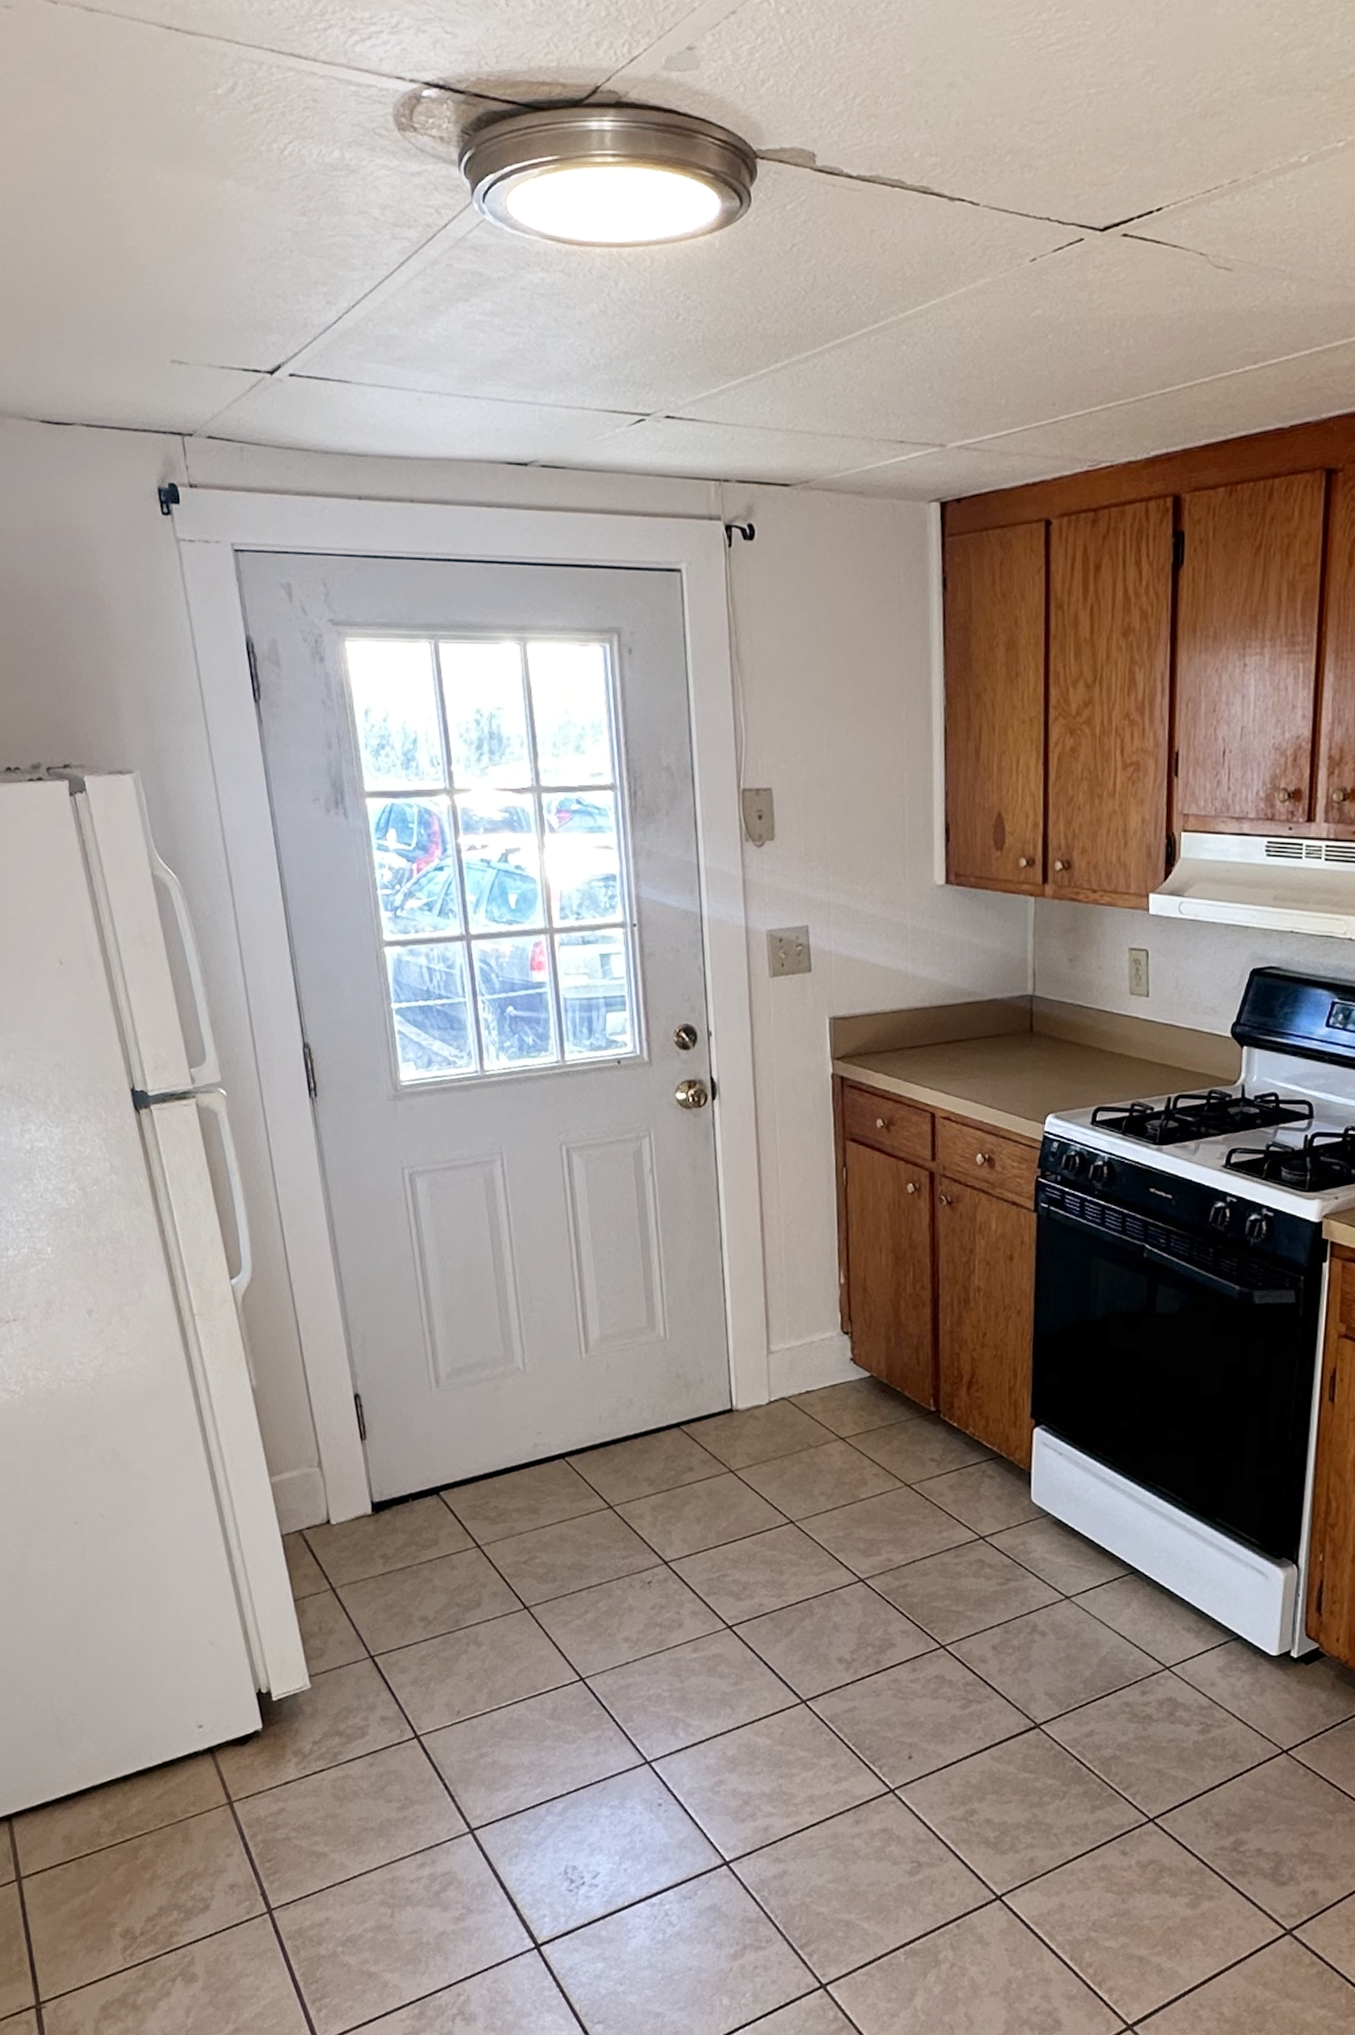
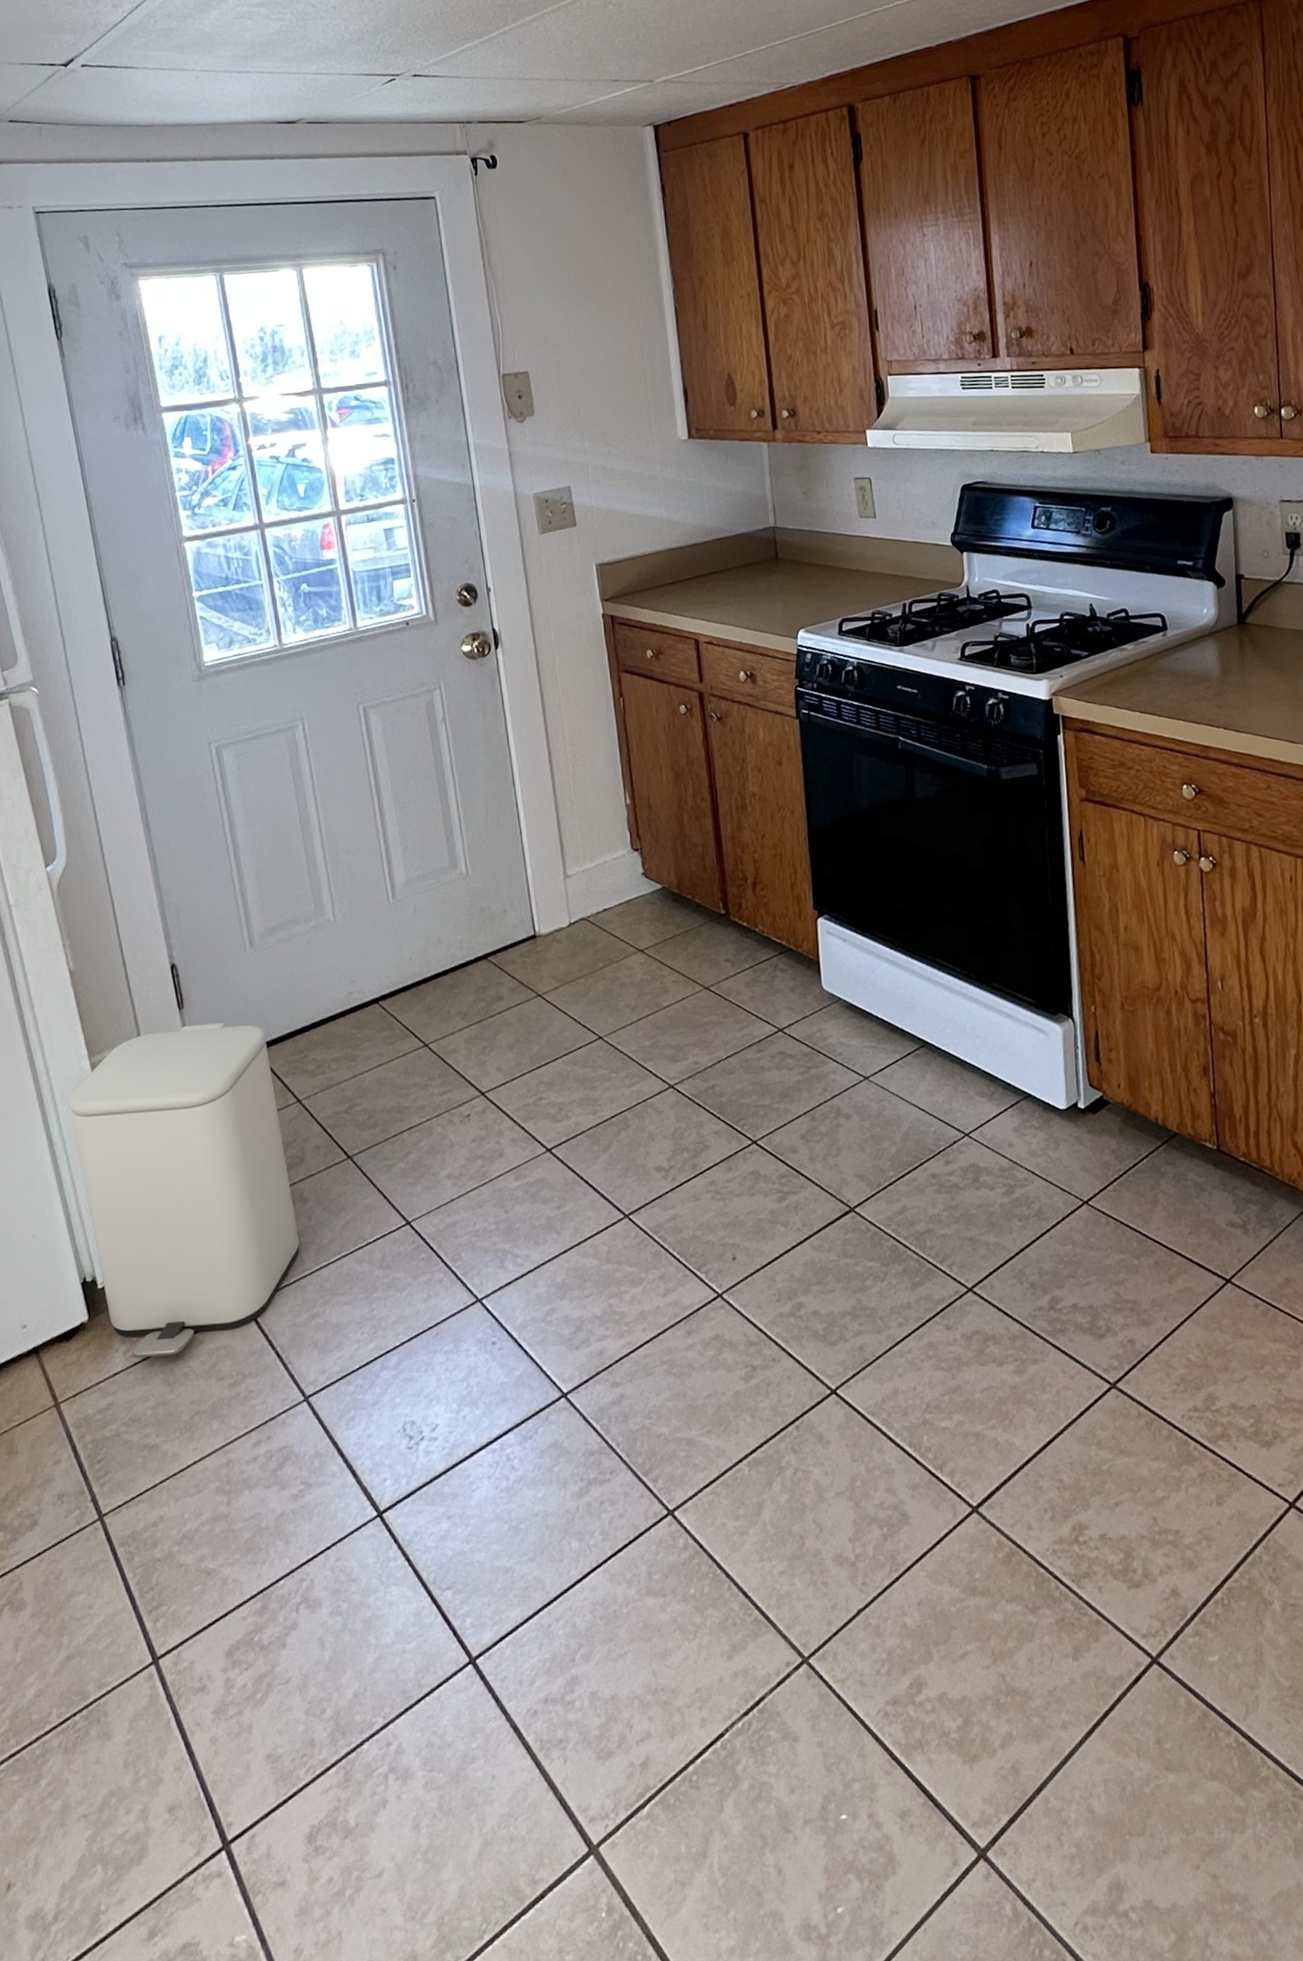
pedal bin: none [247,1457,472,1773] -> present [68,1022,300,1359]

